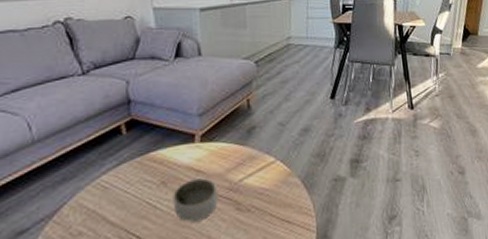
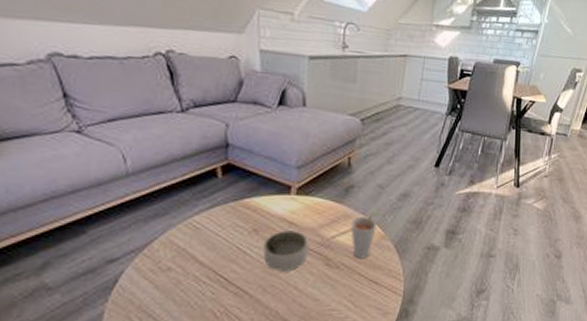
cup: none [257,149,290,199] -> present [351,212,386,259]

